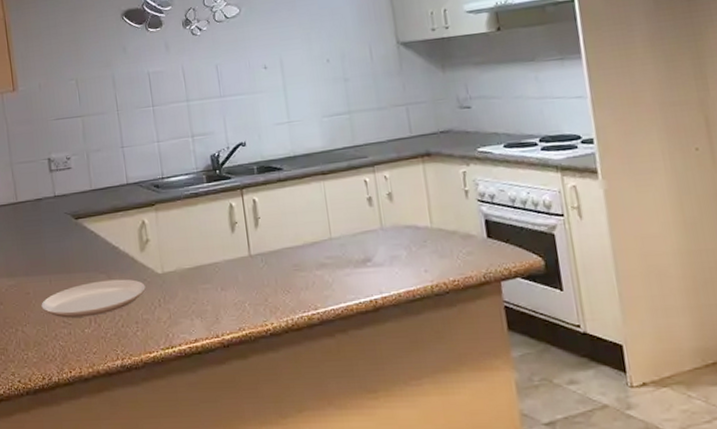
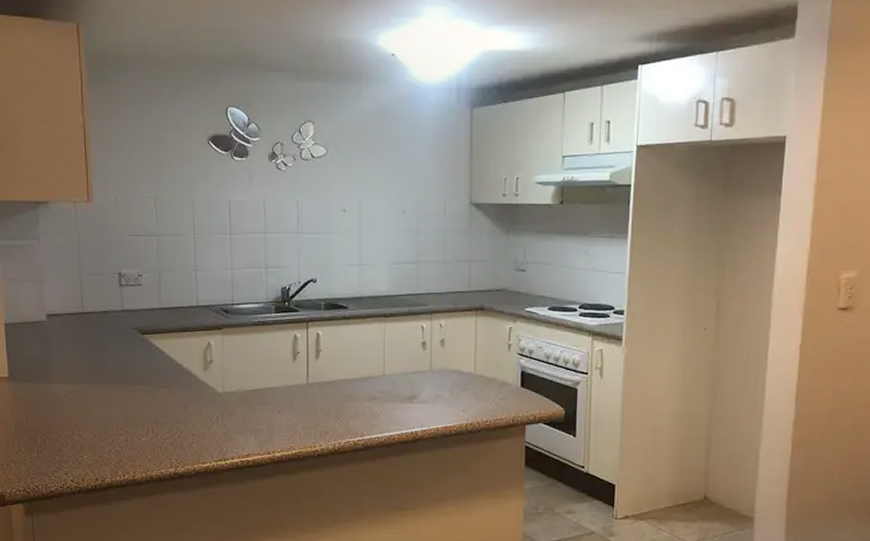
plate: present [41,279,146,318] -> none [100,394,205,426]

